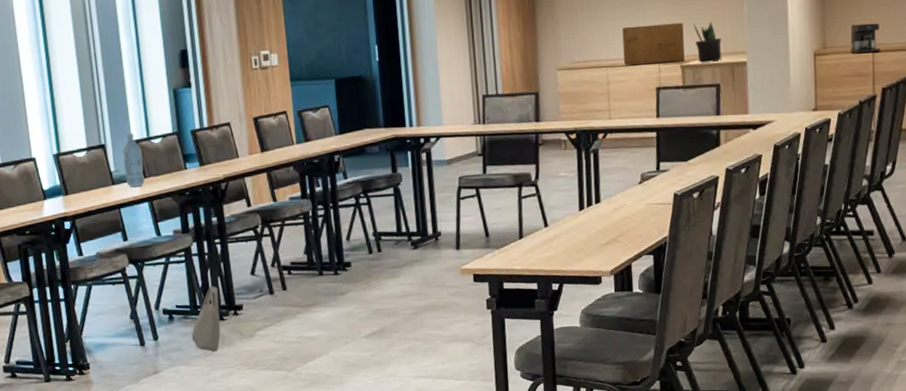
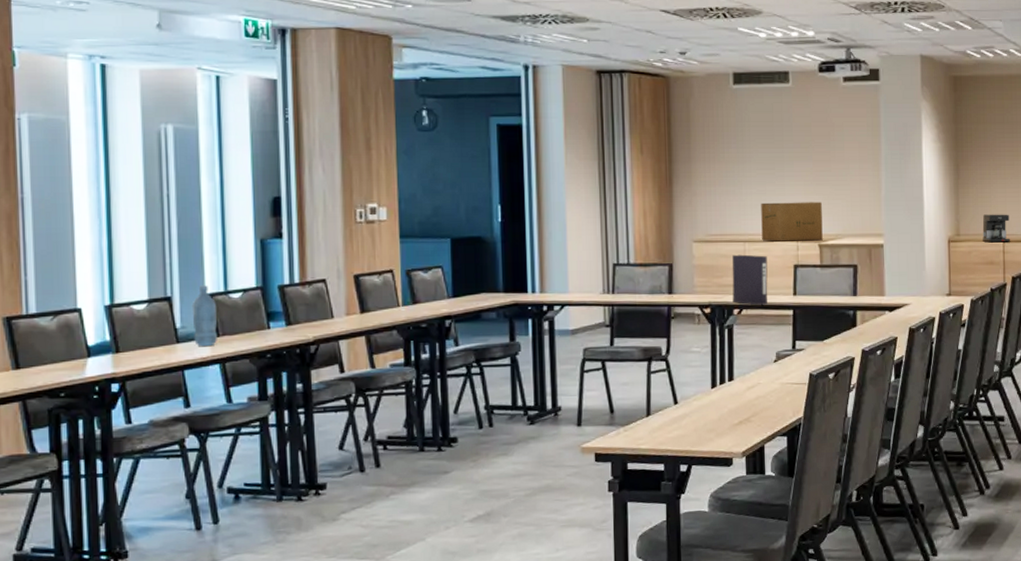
handbag: present [191,286,221,351] -> none [260,461,298,537]
binder: none [595,79,632,129] -> present [732,254,768,305]
planter: present [694,21,722,63] -> none [832,202,860,243]

